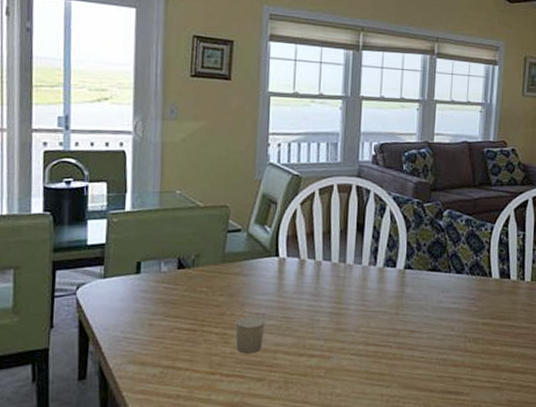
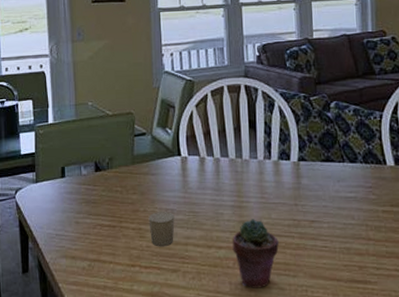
potted succulent: none [325,327,375,399] -> present [232,219,279,288]

